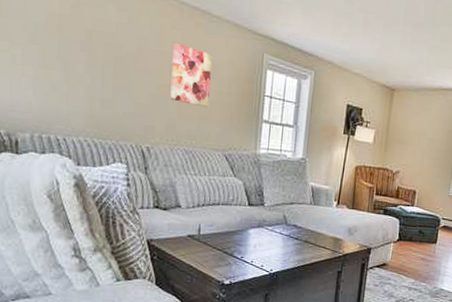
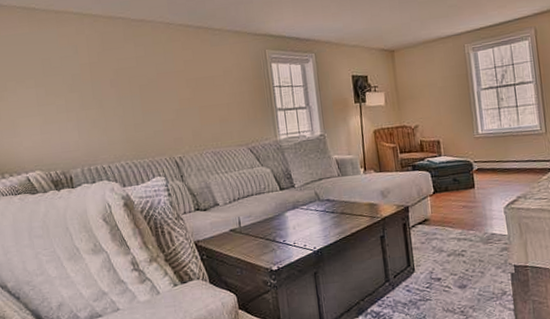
wall art: present [170,42,212,108] -> none [186,60,226,111]

